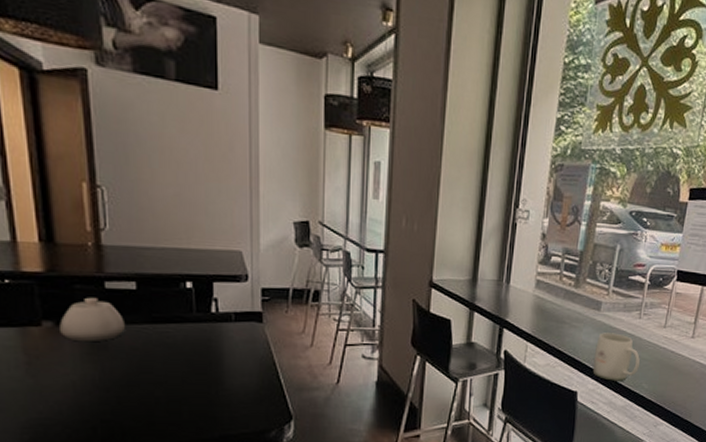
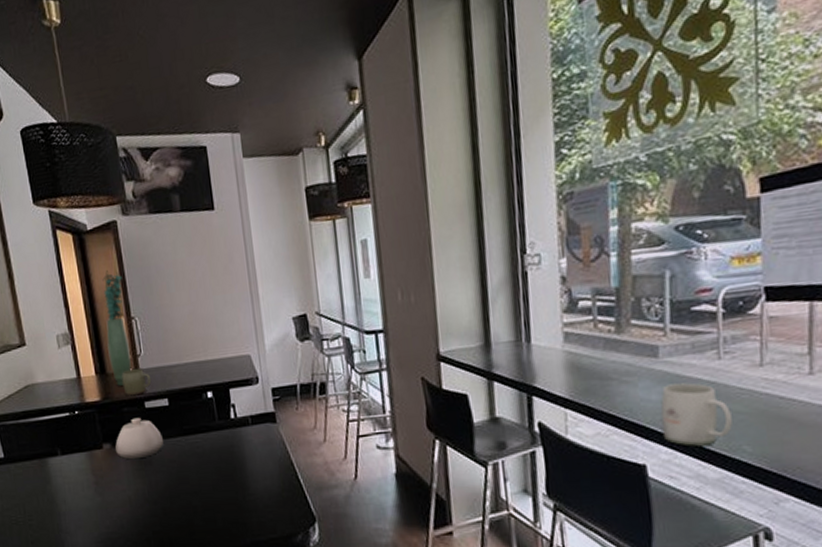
vase: none [59,123,92,260] -> present [102,269,132,386]
mug: none [76,243,117,272] -> present [121,369,152,395]

